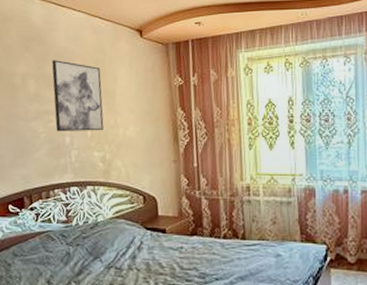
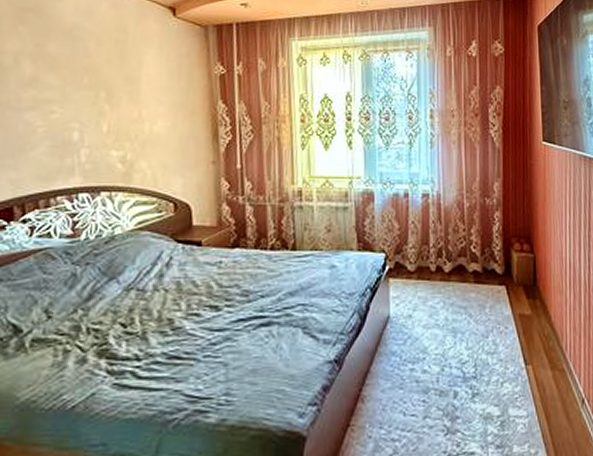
wall art: present [52,60,104,132] -> none [55,37,125,126]

